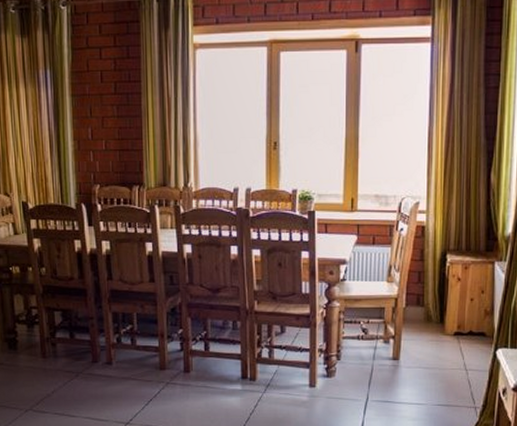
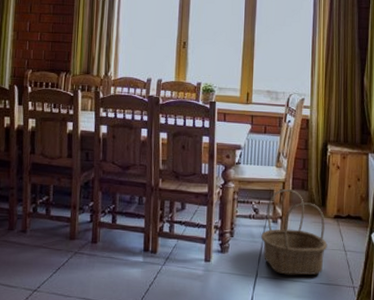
basket: none [371,306,446,398] -> present [261,189,328,275]

